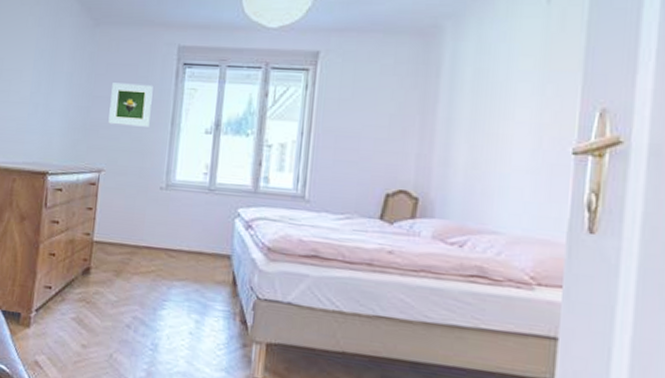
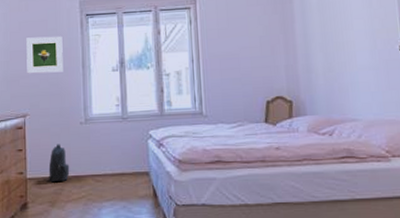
backpack: none [117,208,142,251] -> present [48,144,70,183]

